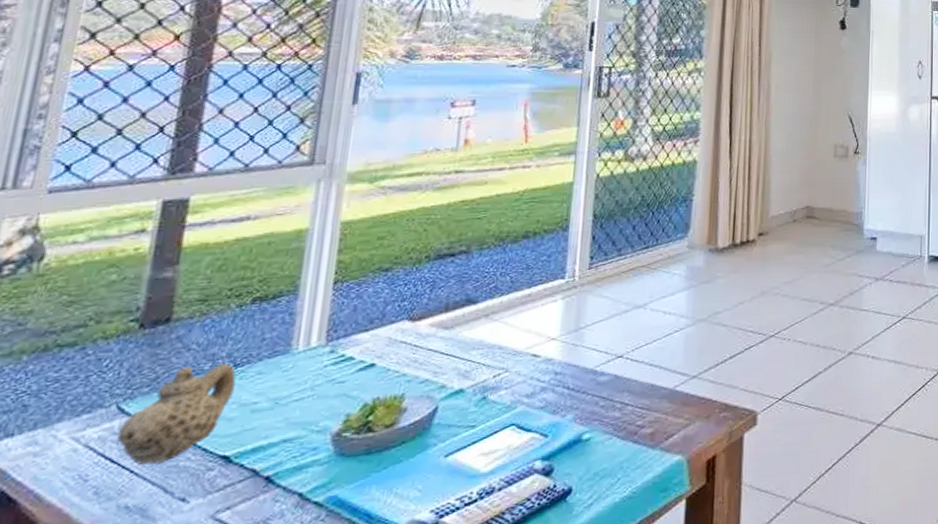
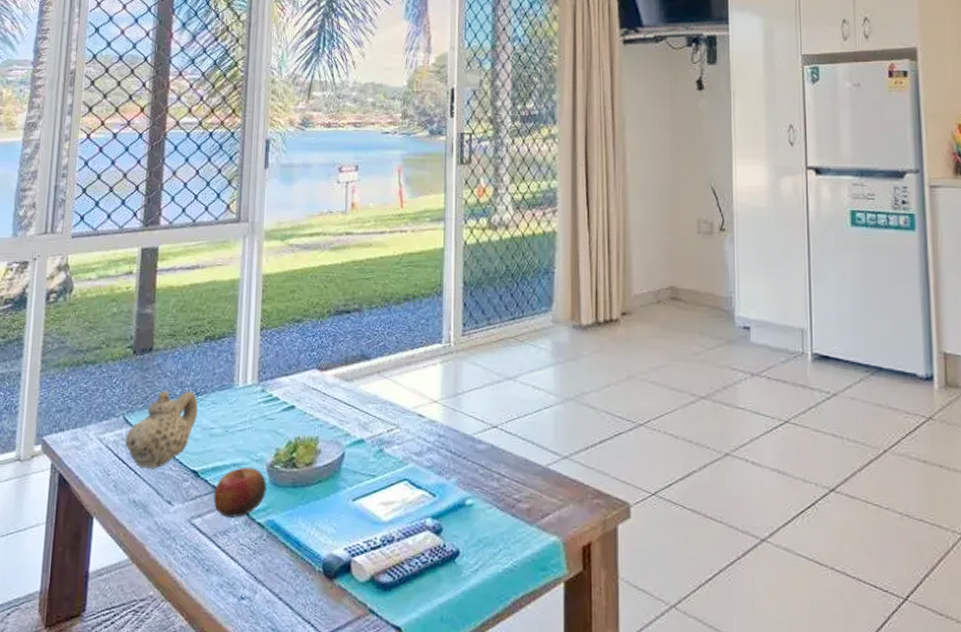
apple: none [250,440,330,503] -> present [213,467,267,518]

